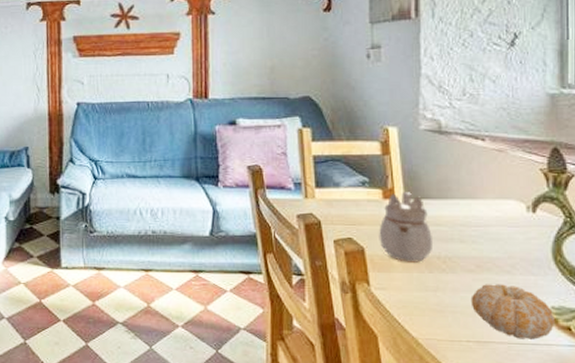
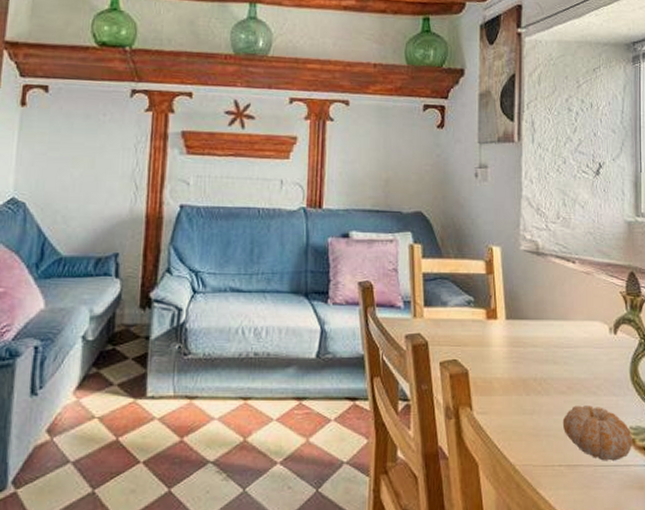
teapot: present [379,192,434,263] -> none [482,312,531,385]

